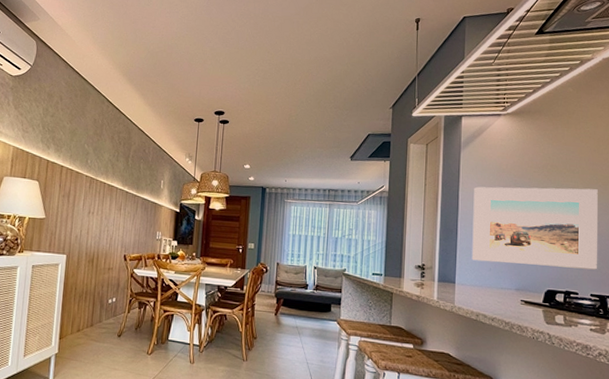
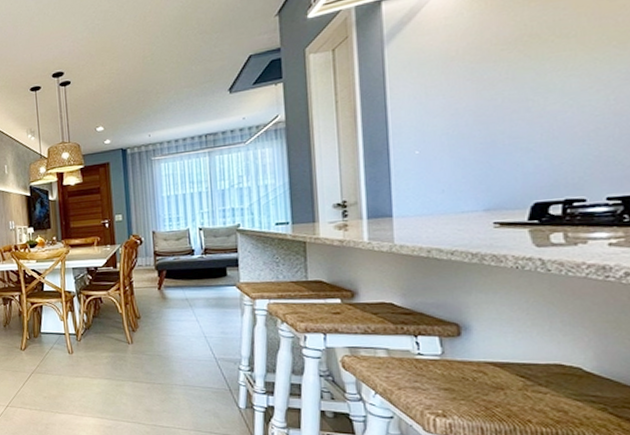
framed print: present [472,186,598,270] -> none [409,52,615,184]

